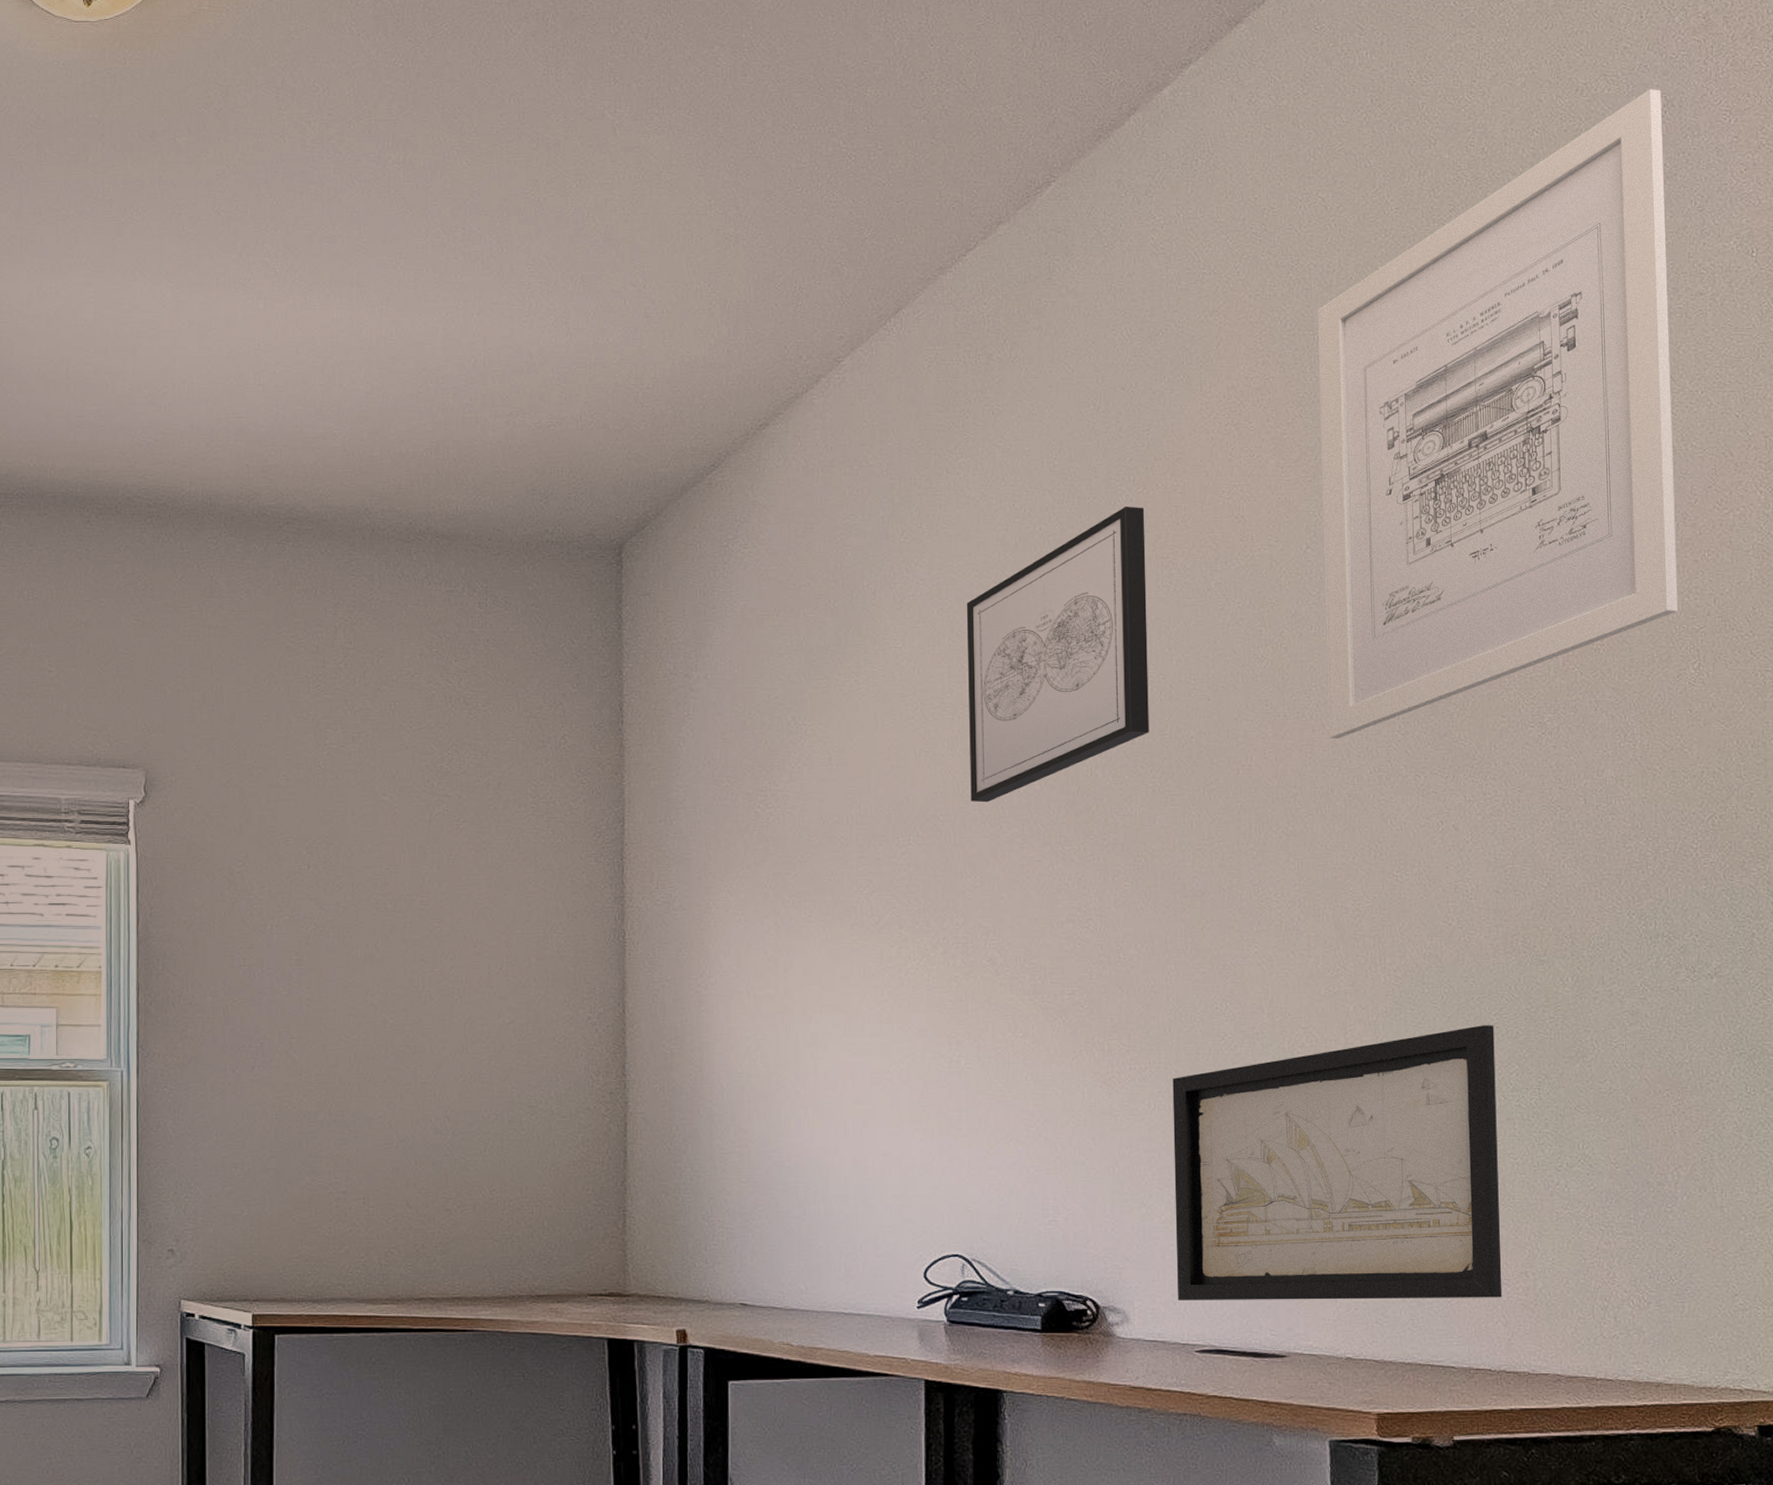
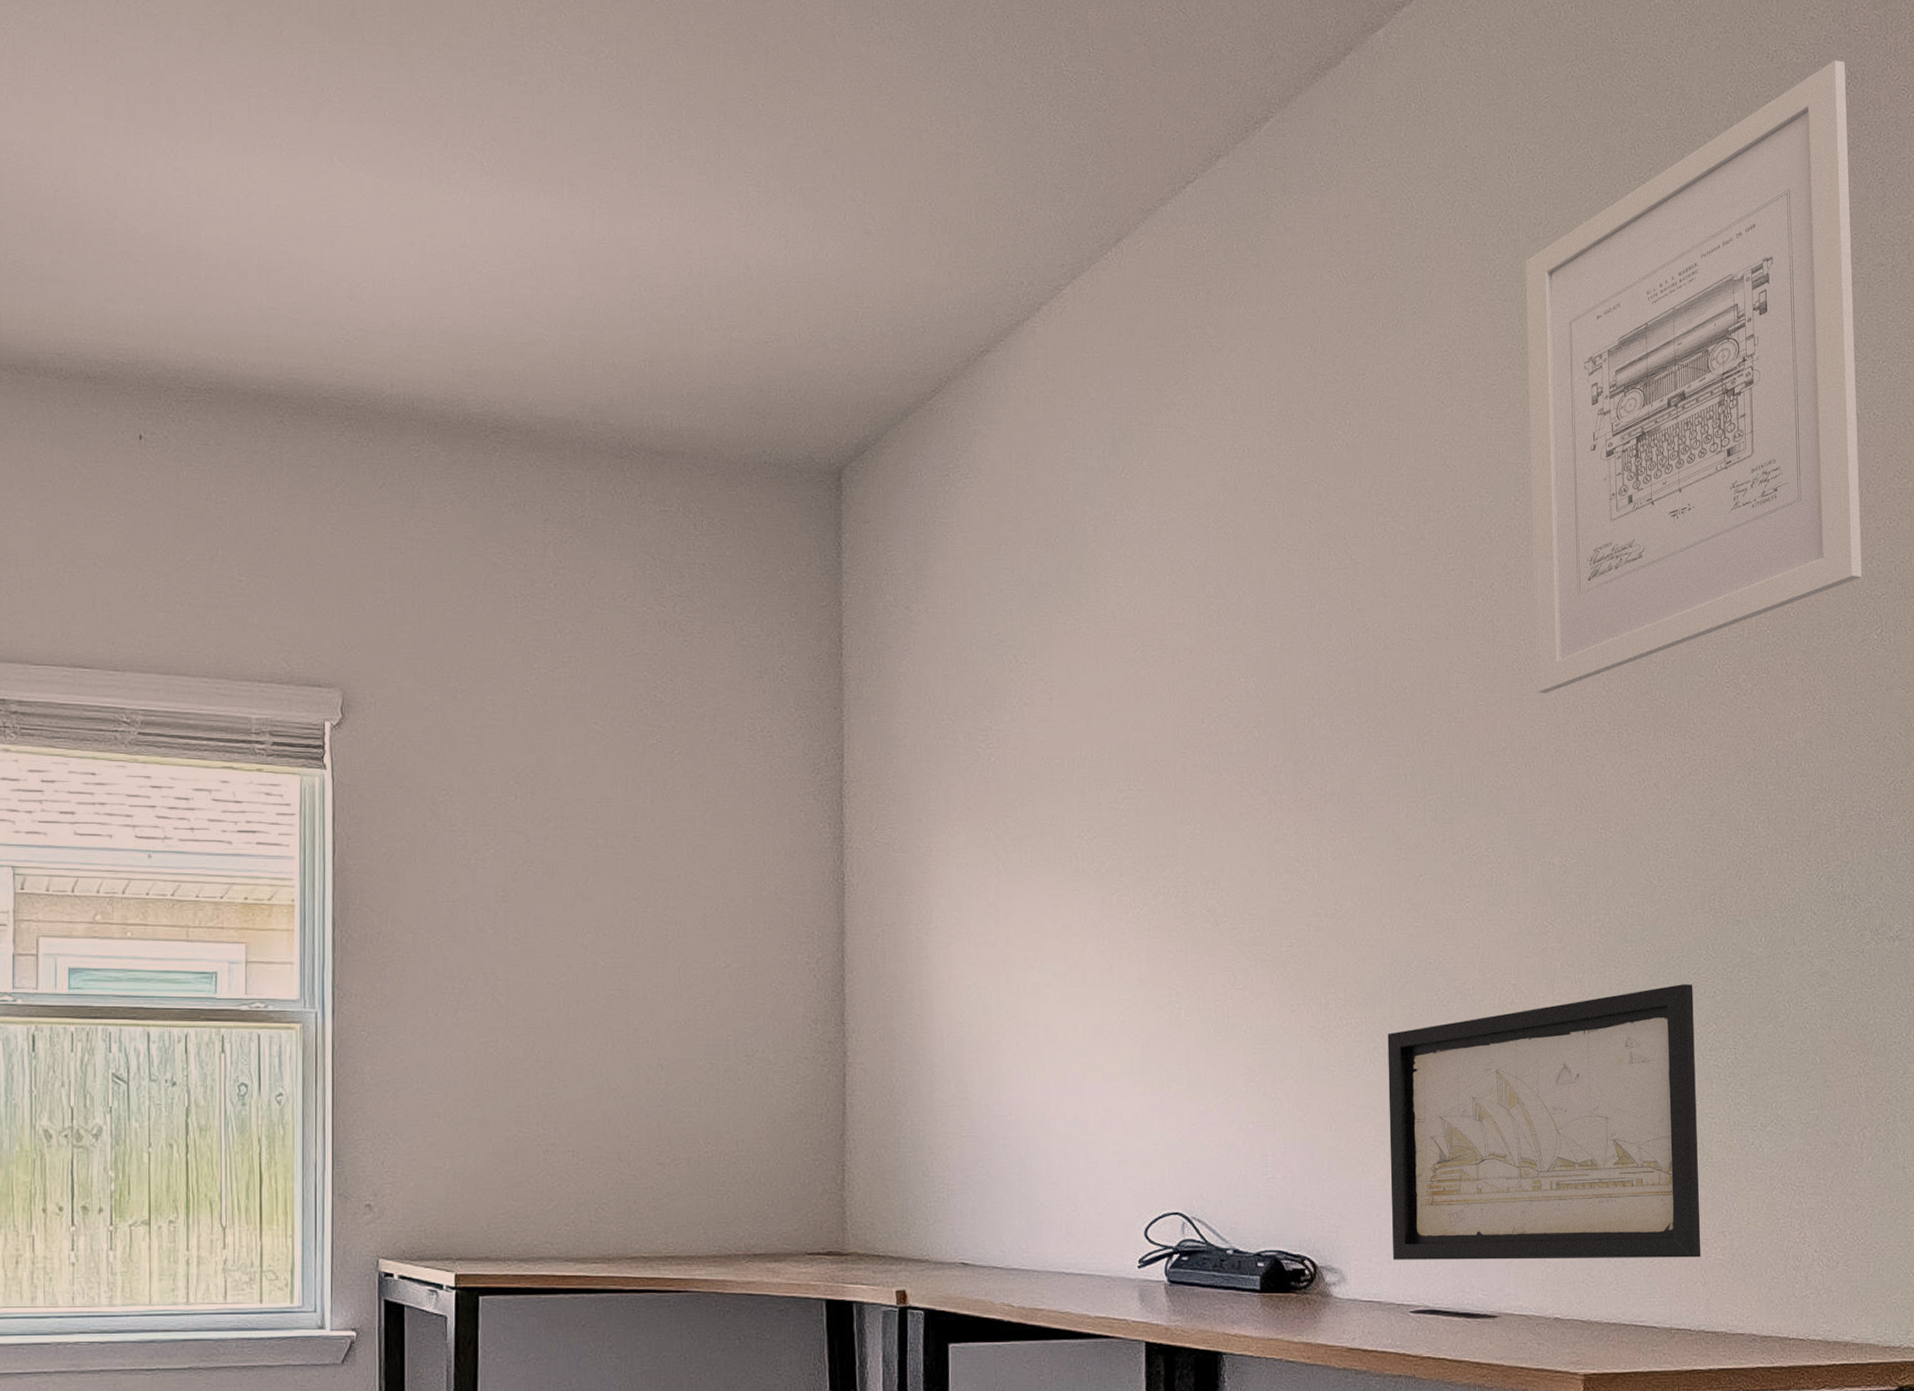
wall art: present [966,507,1149,803] -> none [1186,451,1365,749]

